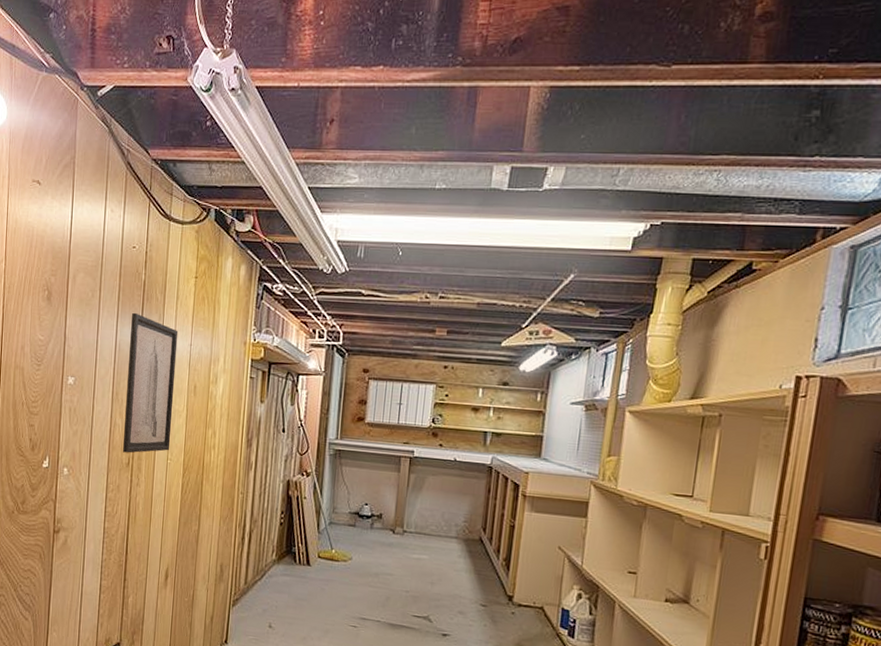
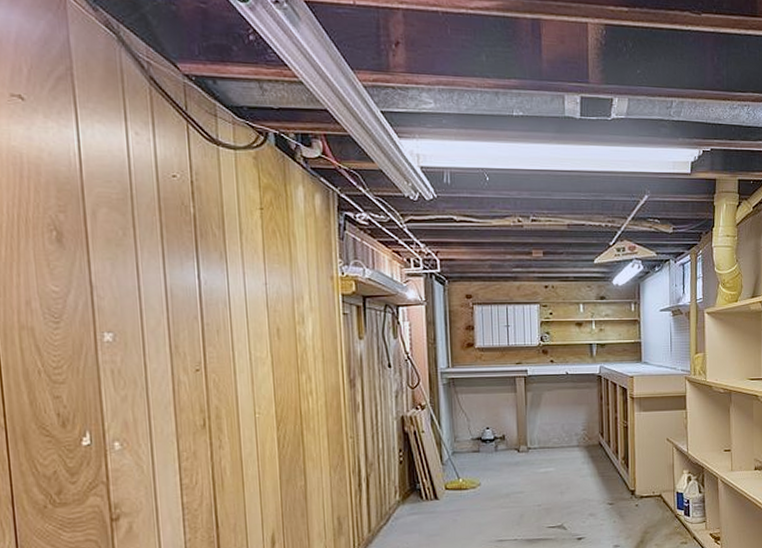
wall art: present [123,312,178,453] -> none [183,251,257,413]

